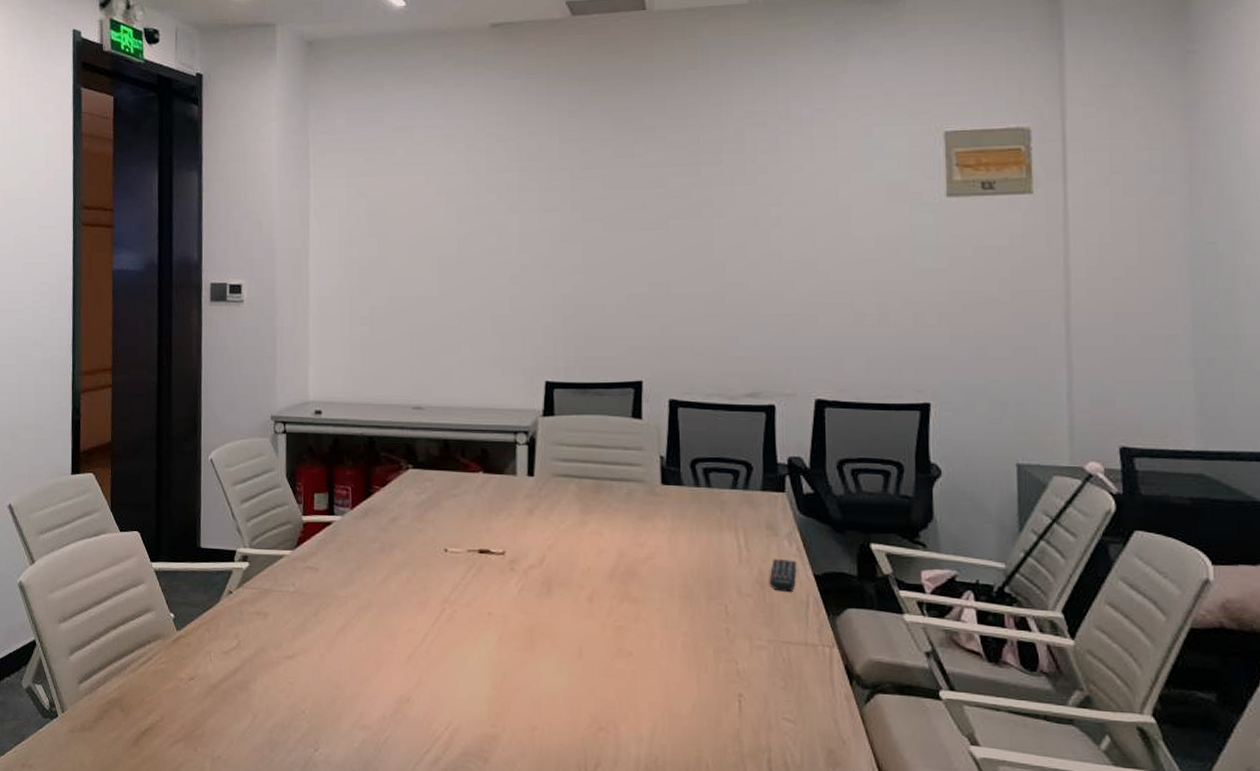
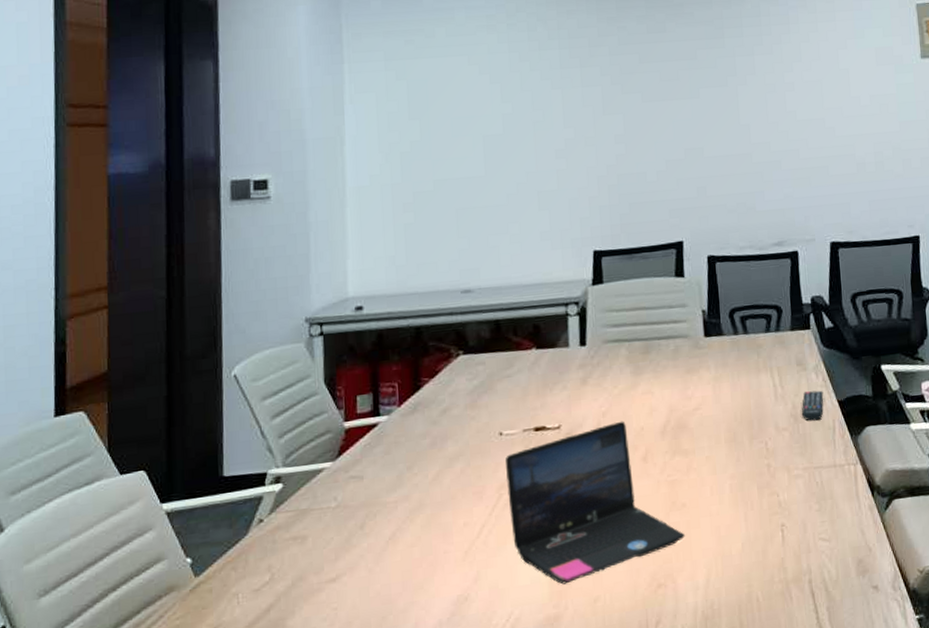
laptop: none [449,557,630,707] -> present [504,421,685,585]

